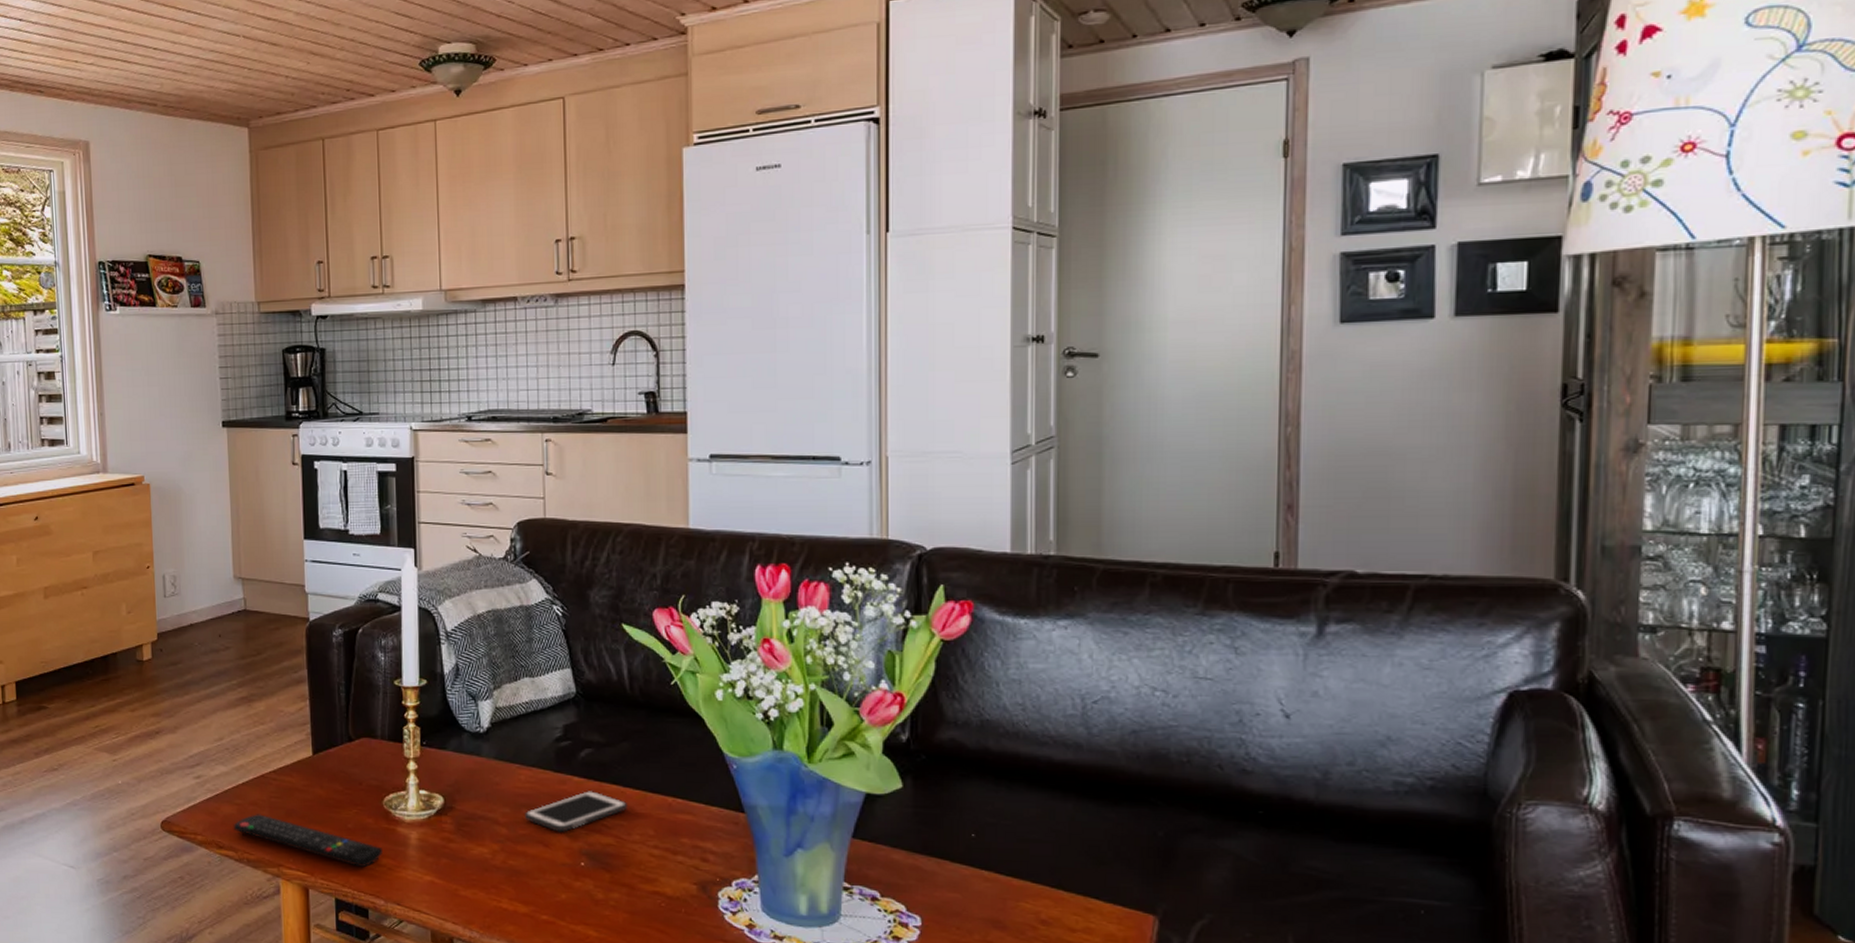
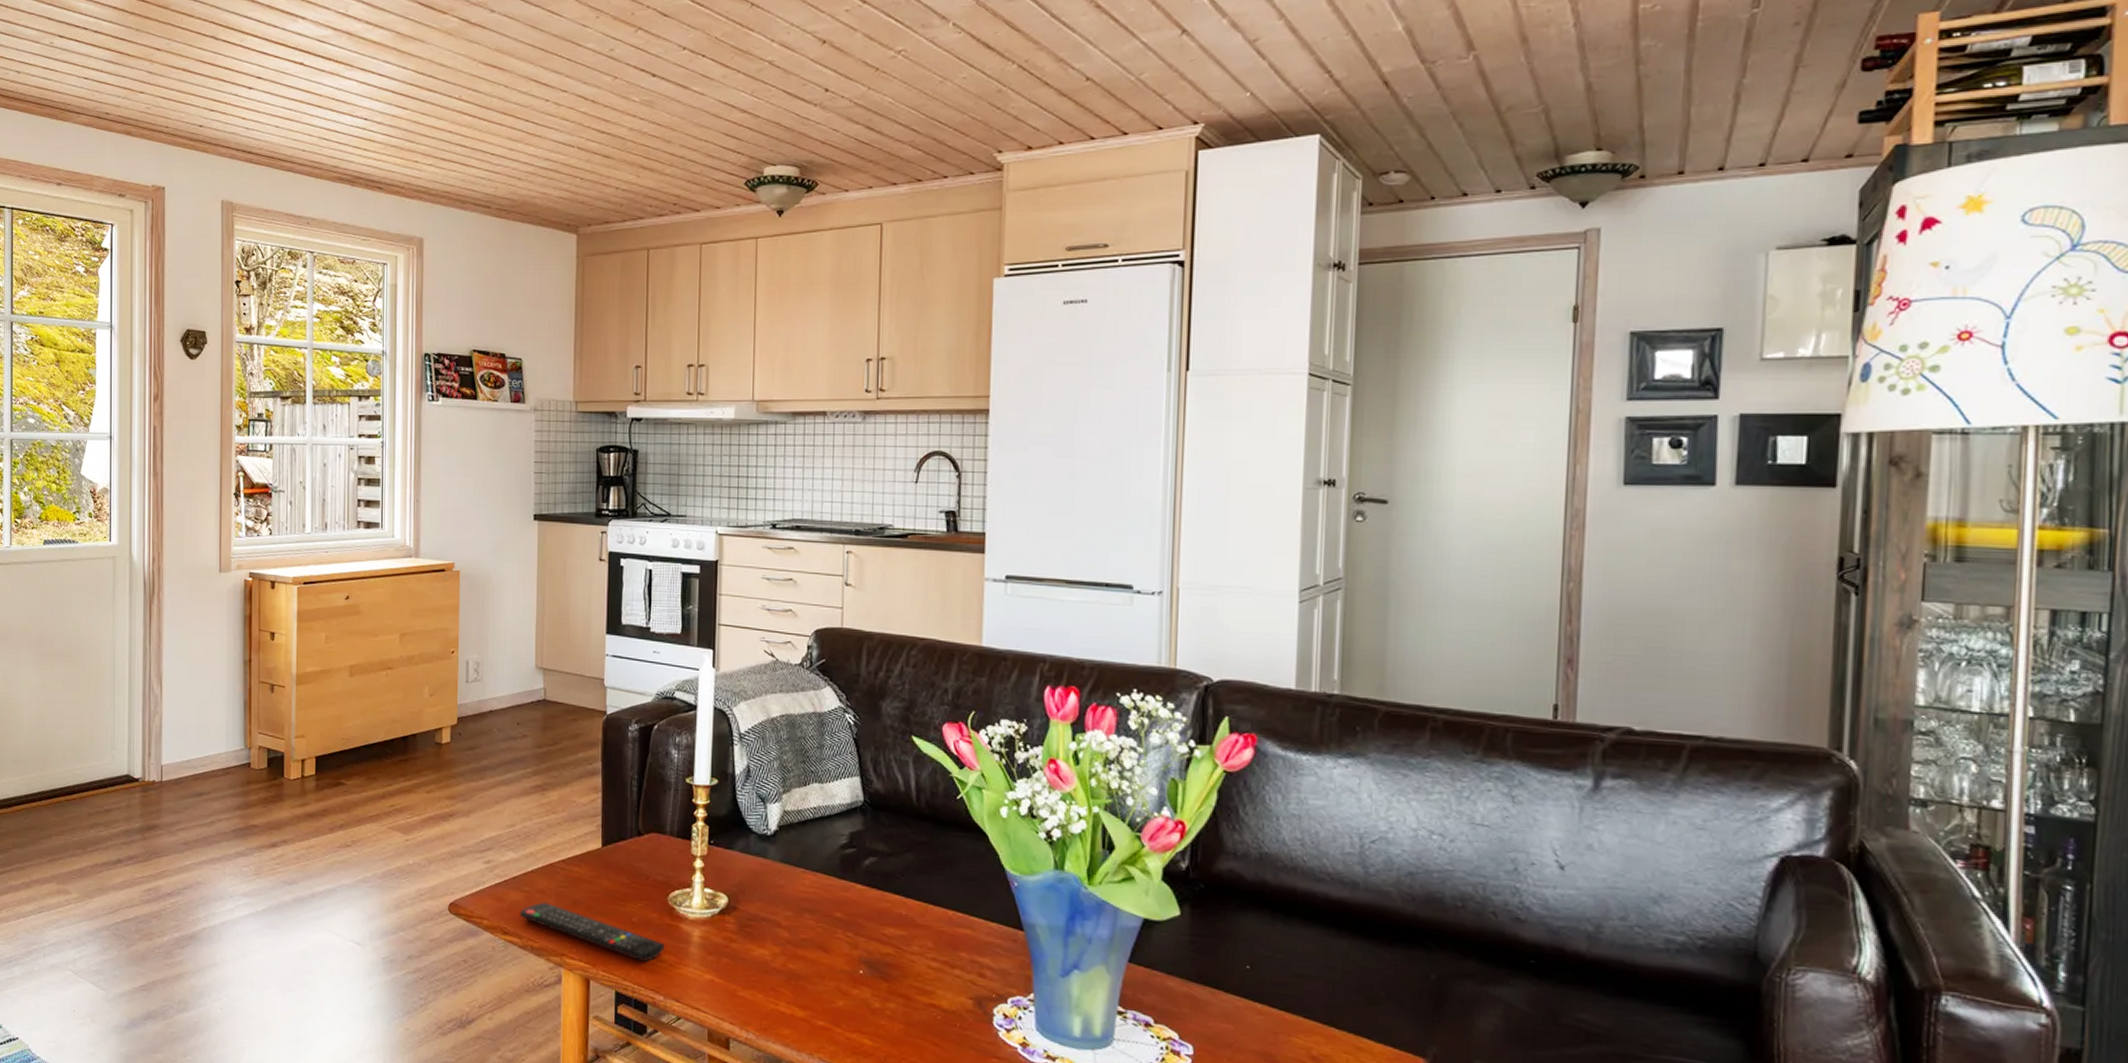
cell phone: present [525,789,627,832] -> none [807,898,908,939]

